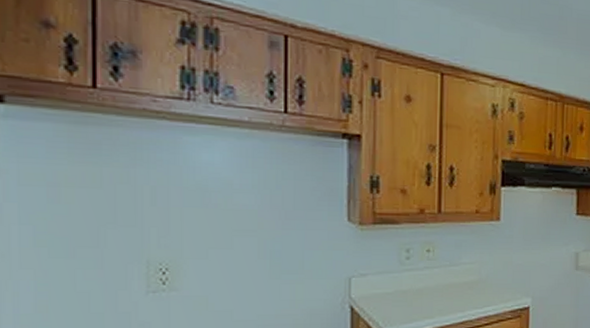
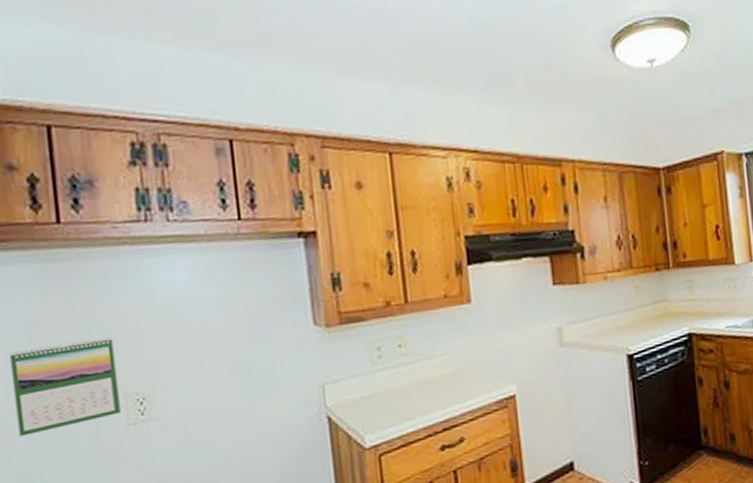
calendar: none [27,205,141,290] -> present [10,337,121,436]

